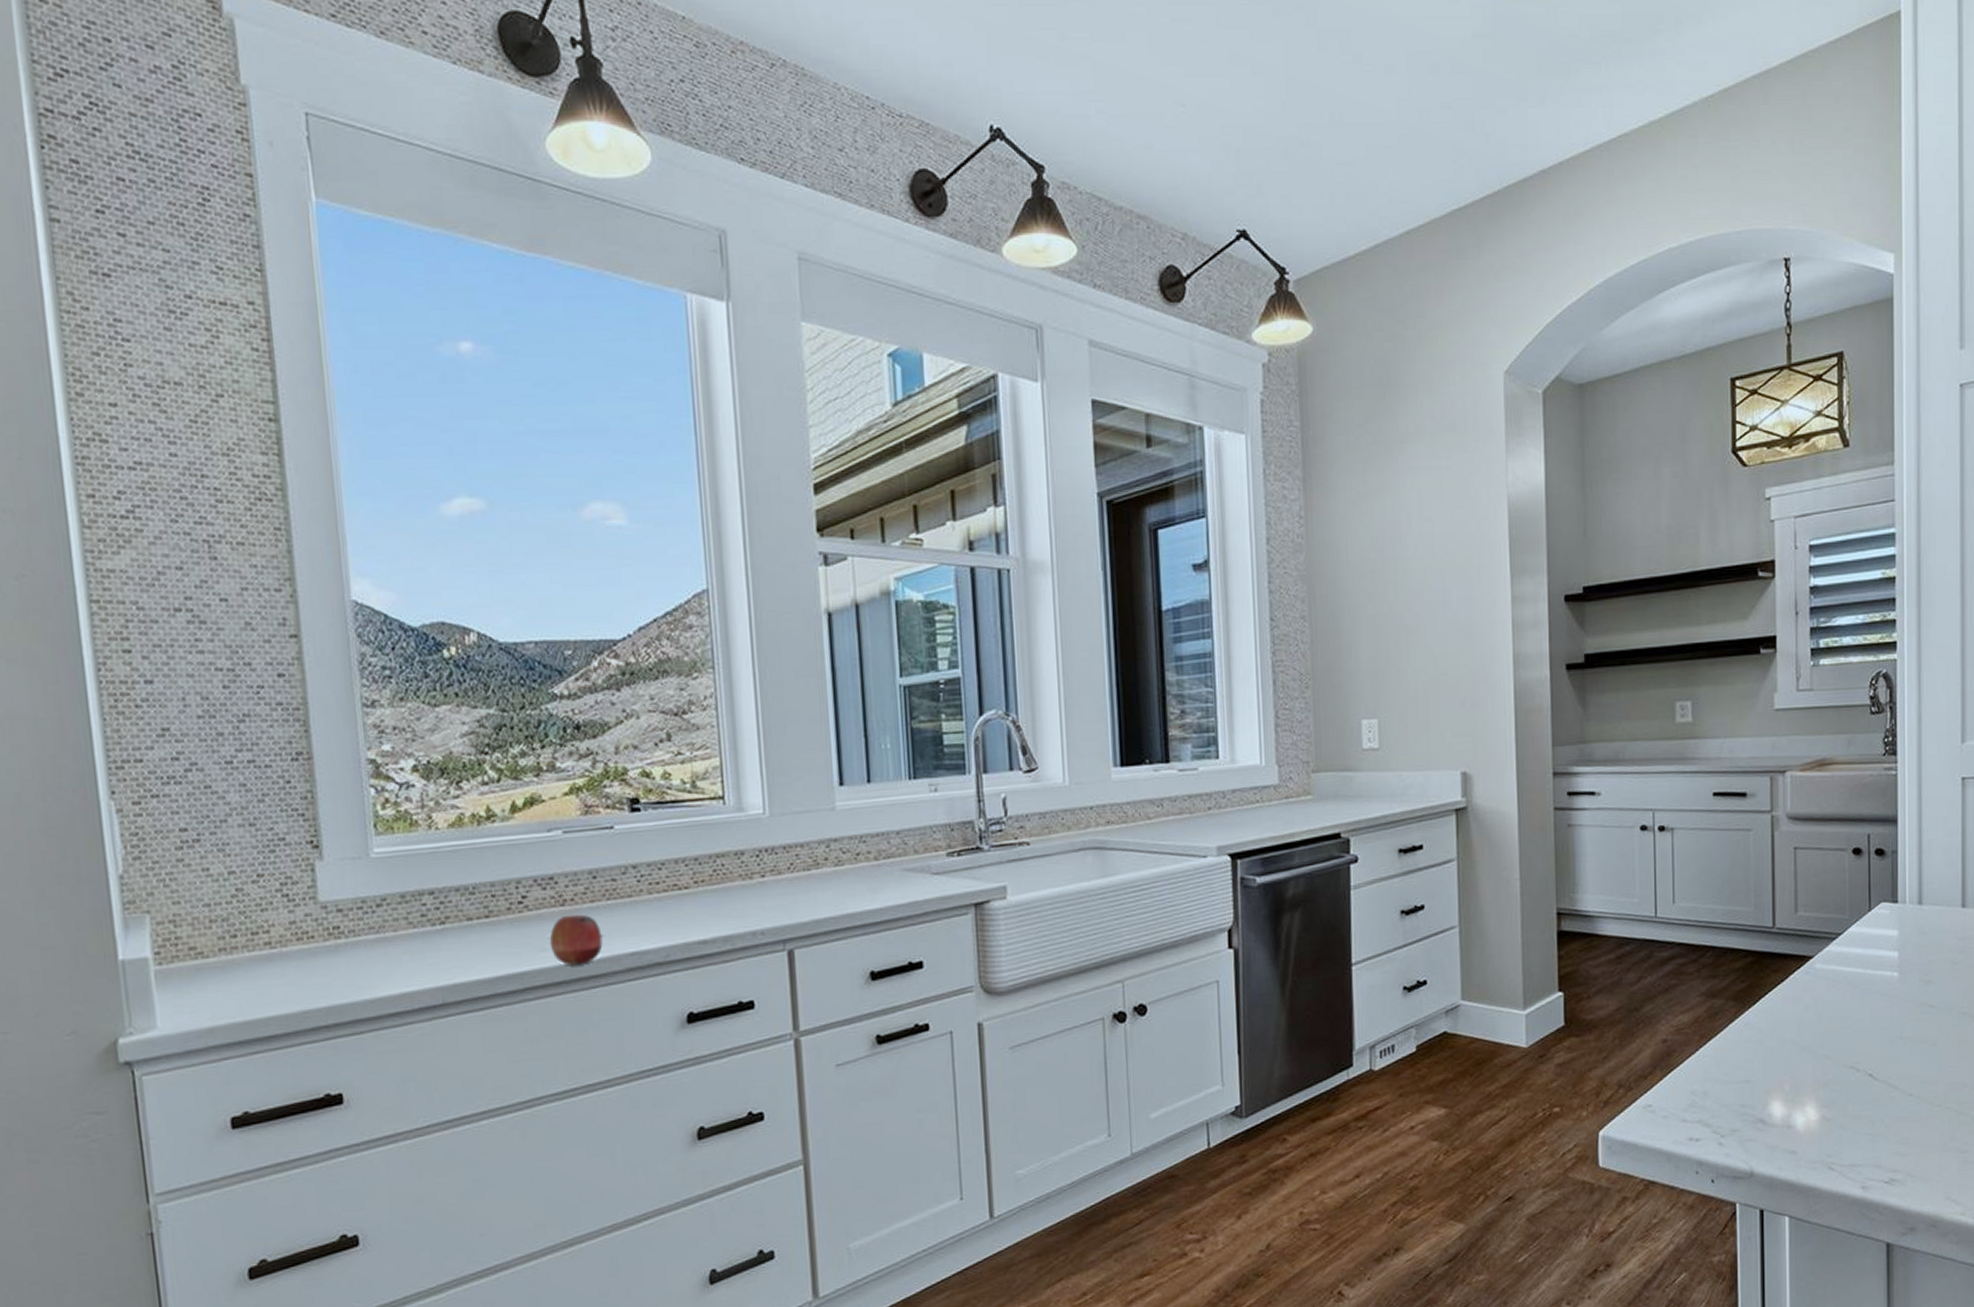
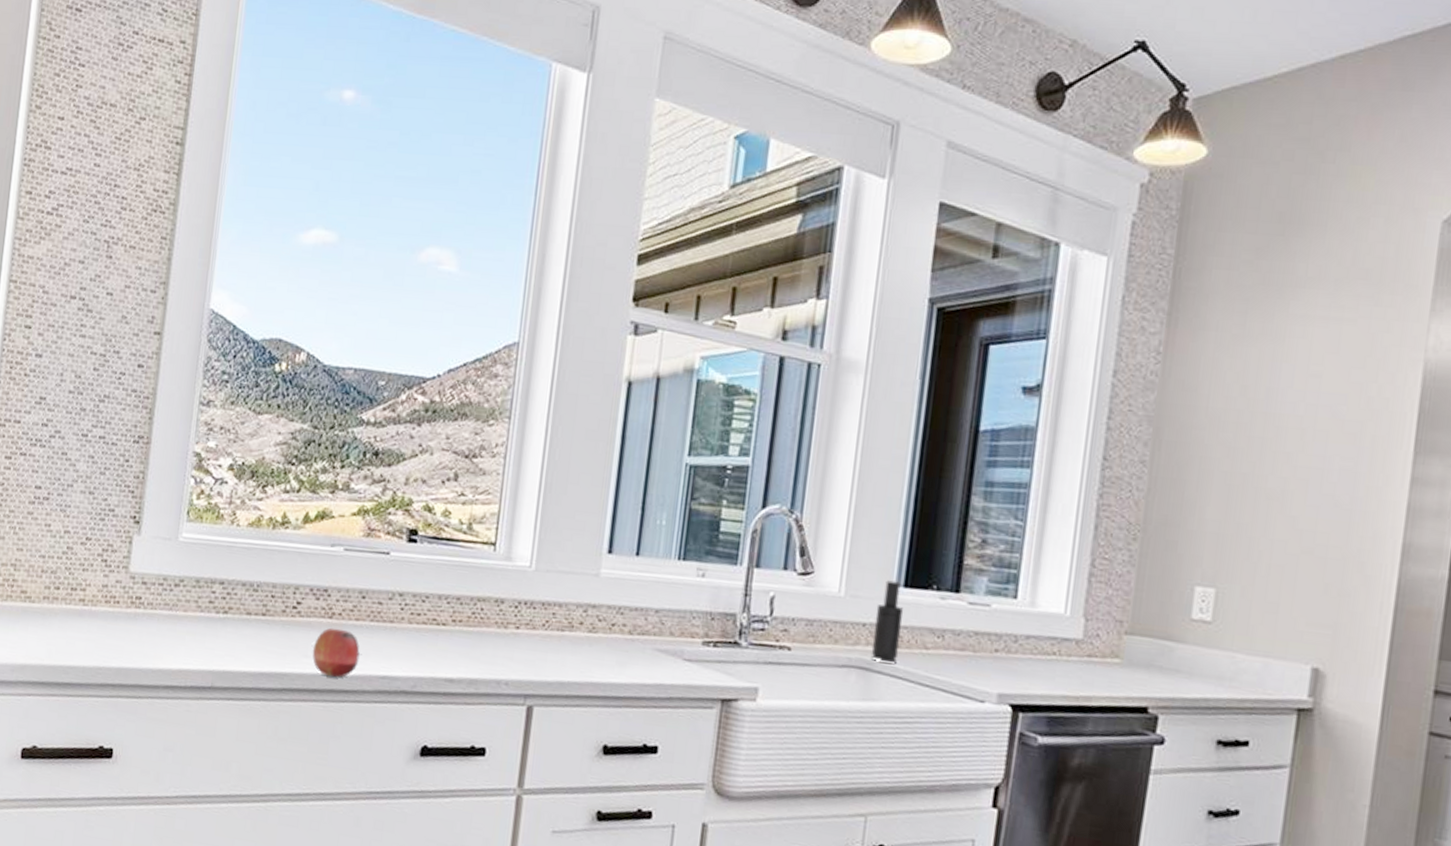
soap dispenser: none [1099,762,1127,839] -> present [870,580,904,664]

